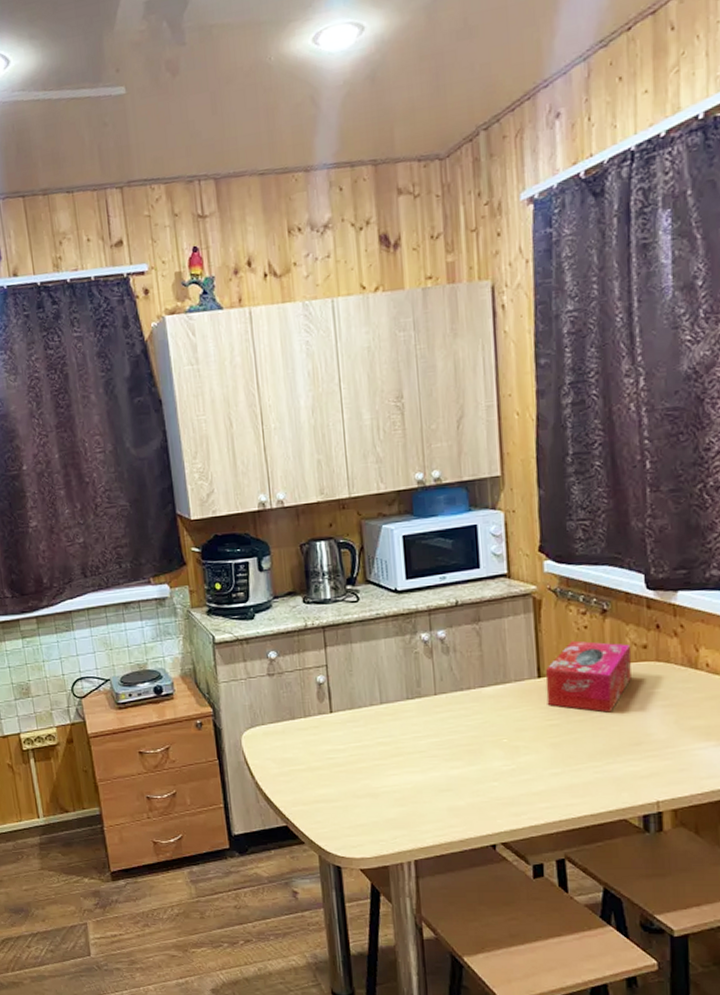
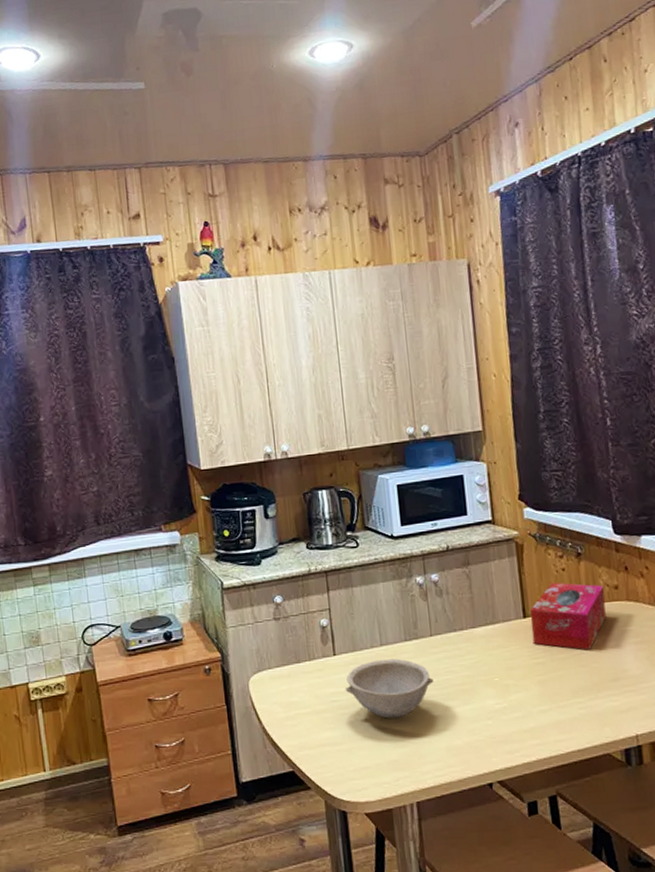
bowl: none [341,717,437,777] -> present [345,658,434,719]

